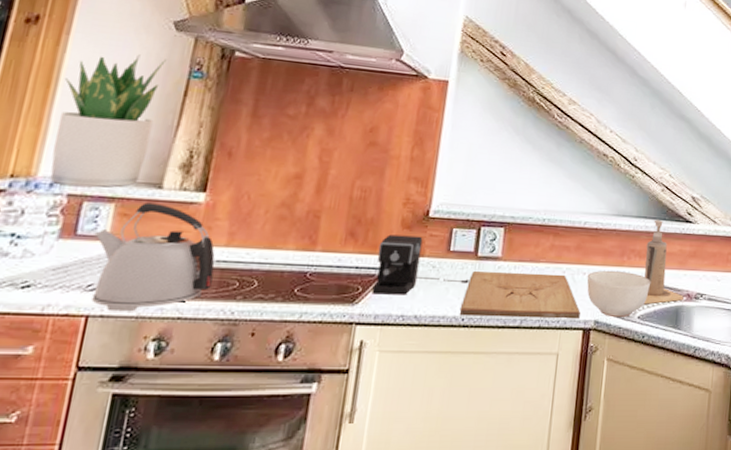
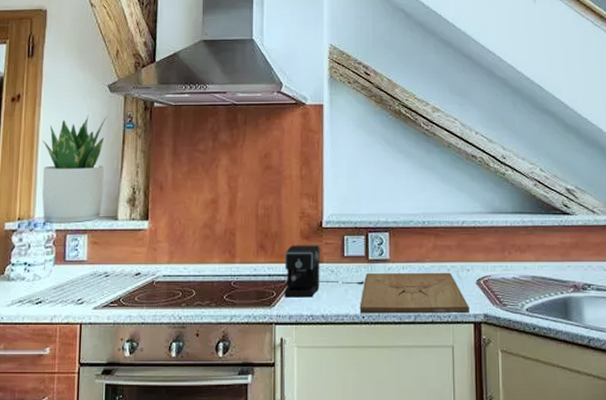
kettle: present [92,202,215,312] -> none [77,232,162,320]
bowl: present [586,270,651,317] -> none [471,266,535,310]
soap dispenser: present [644,219,684,305] -> none [526,213,571,297]

